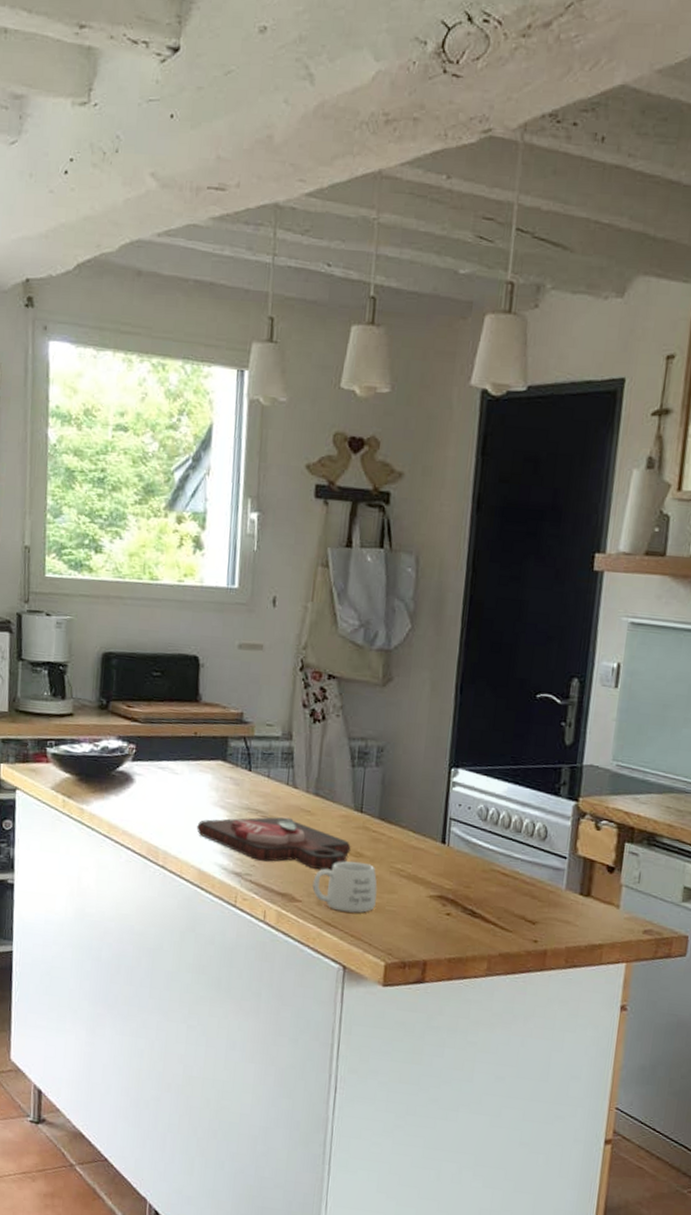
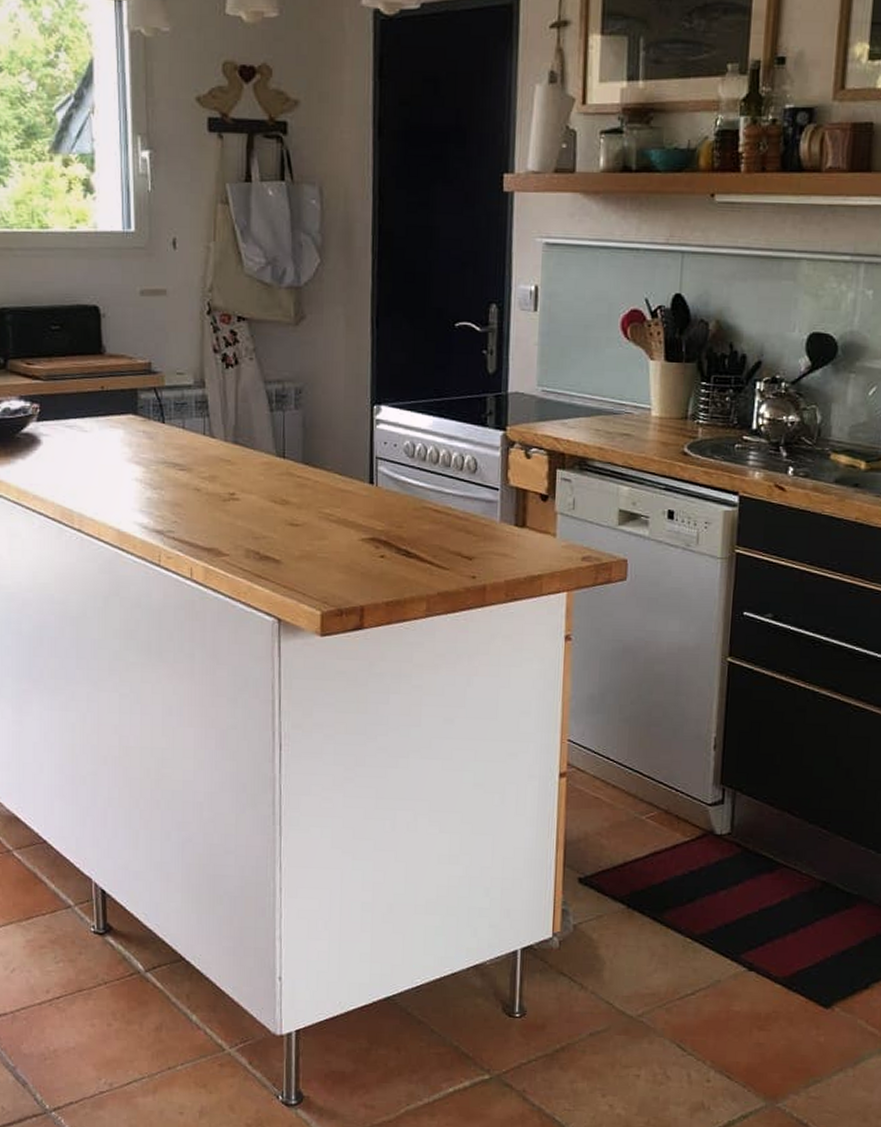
cutting board: present [196,816,351,870] -> none [112,468,276,520]
mug: present [312,861,378,913] -> none [239,509,307,563]

